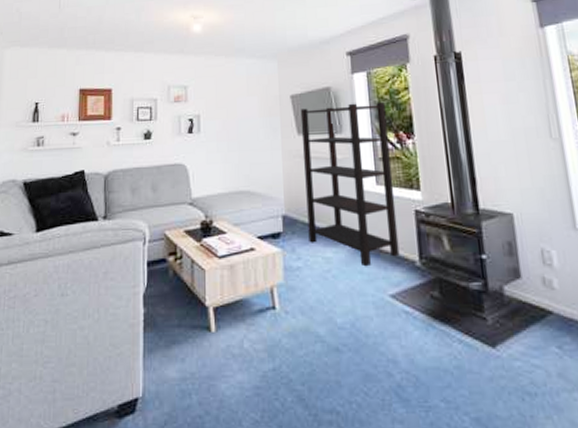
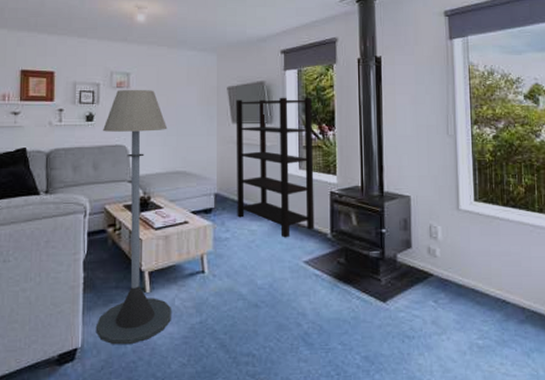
floor lamp: none [157,103,240,395] -> present [95,89,171,345]

